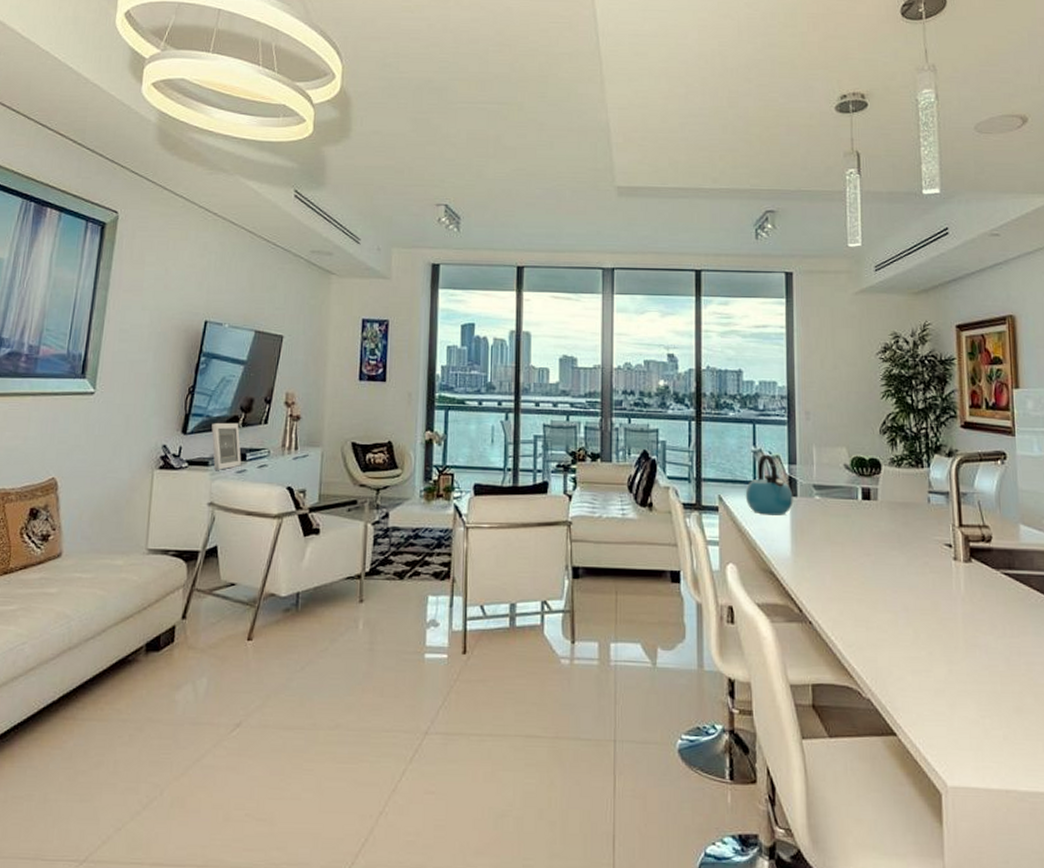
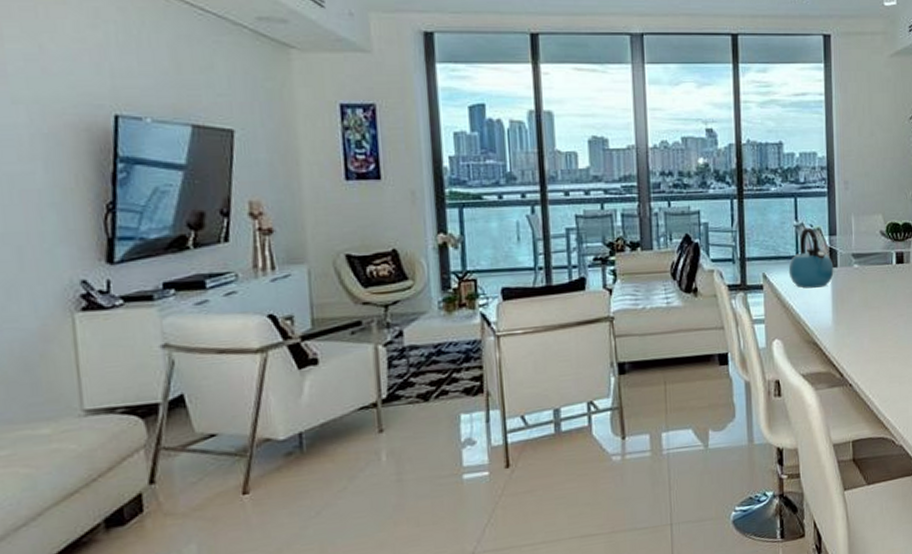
picture frame: present [211,422,241,470] -> none [149,243,200,304]

